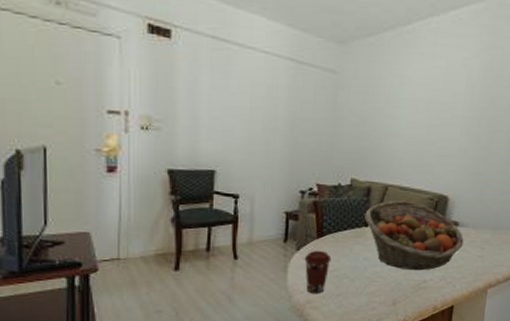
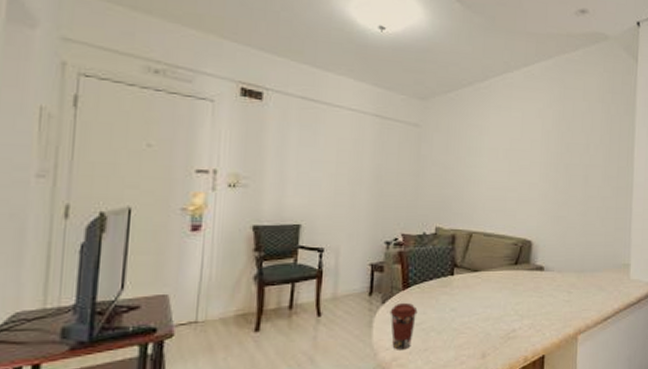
fruit basket: present [364,200,464,271] -> none [450,247,550,320]

